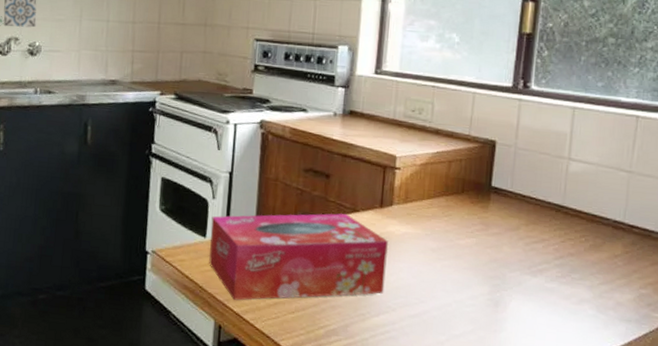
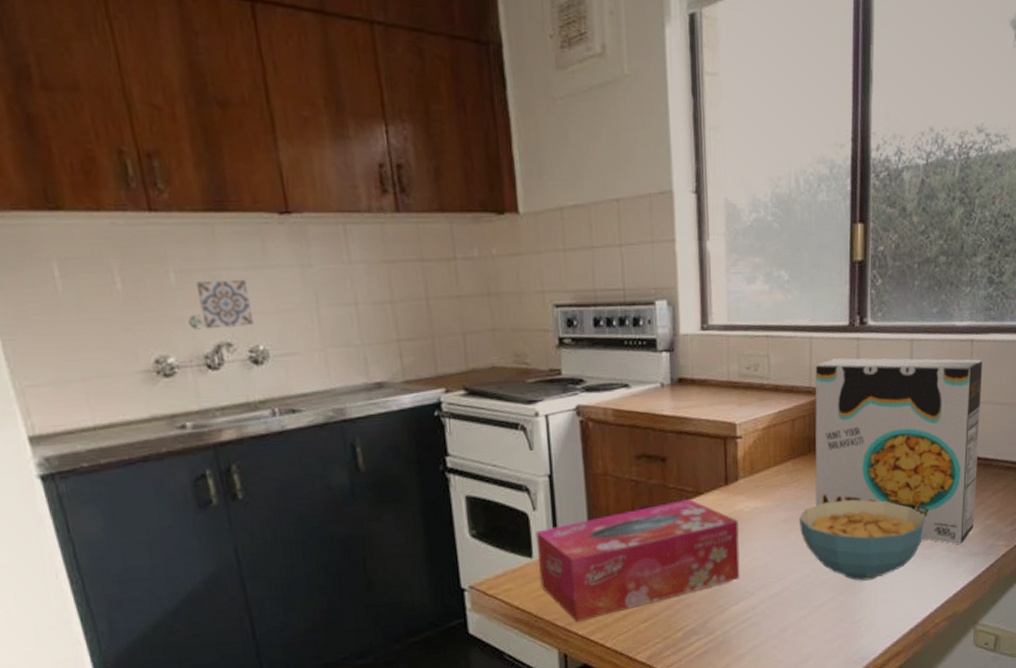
cereal bowl: none [445,240,576,322] -> present [798,499,926,581]
cereal box: none [464,114,648,307] -> present [815,358,983,544]

